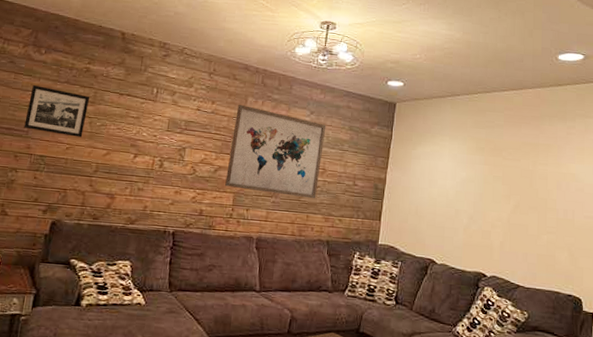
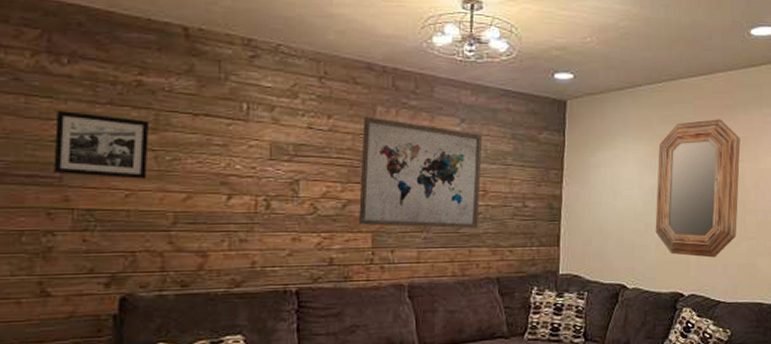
home mirror: none [464,127,545,246] -> present [655,119,741,258]

